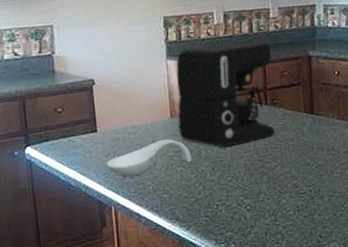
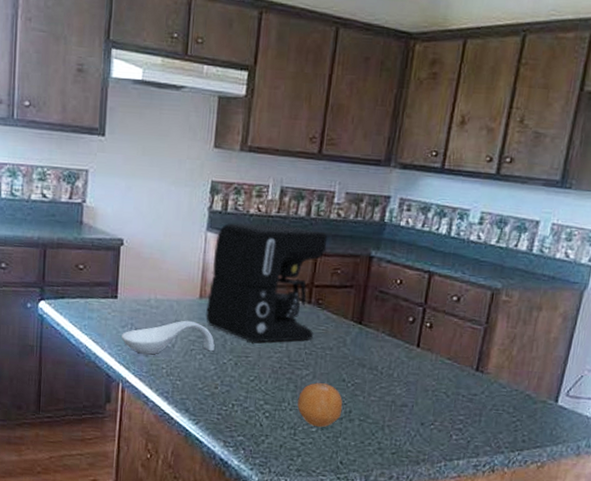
fruit: none [272,170,313,209] -> present [297,383,343,427]

